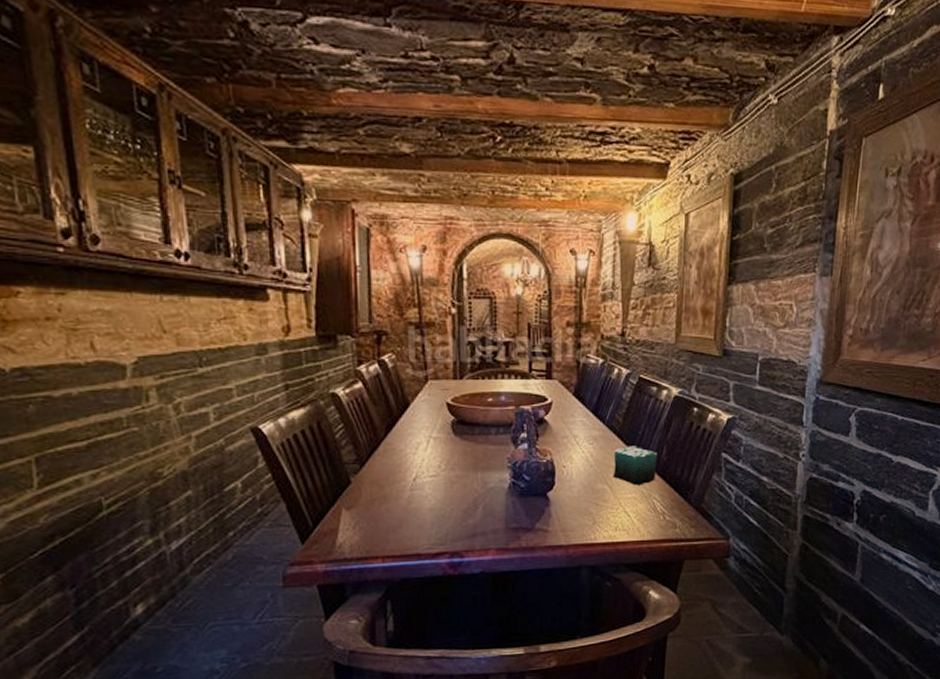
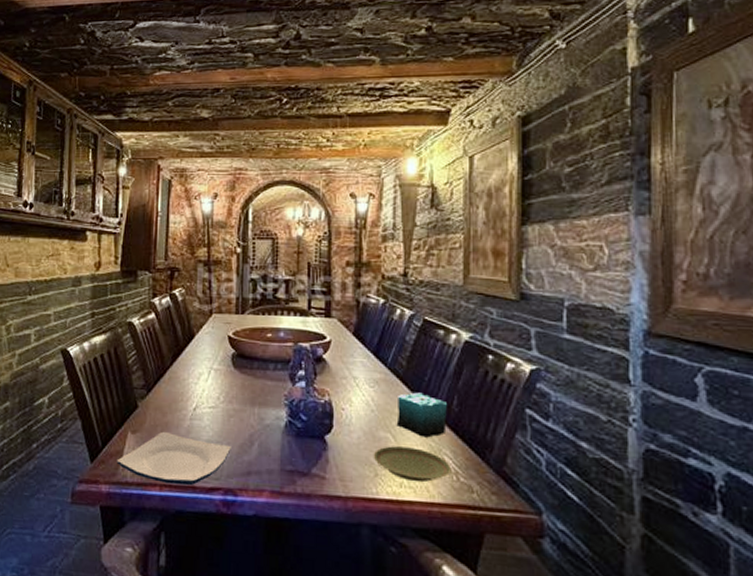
plate: none [331,504,455,555] -> present [116,431,231,485]
plate: none [591,495,660,525] -> present [373,446,452,483]

